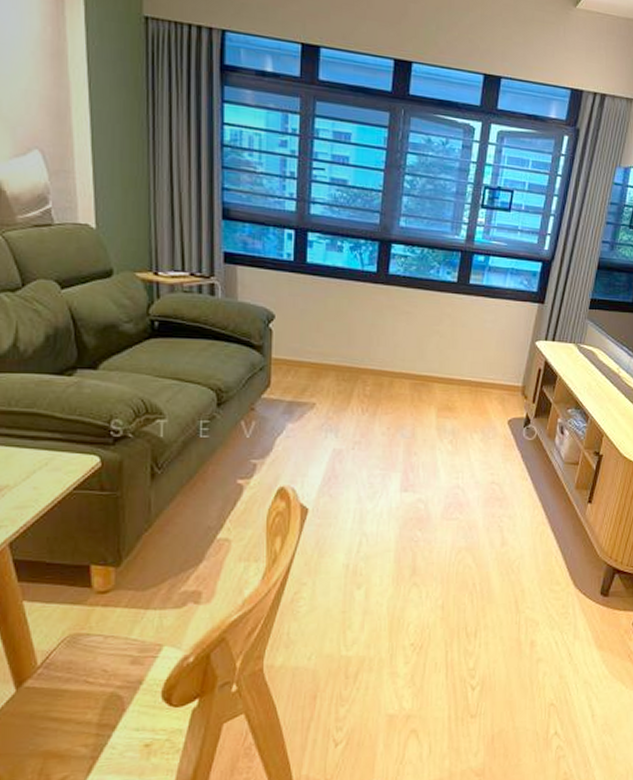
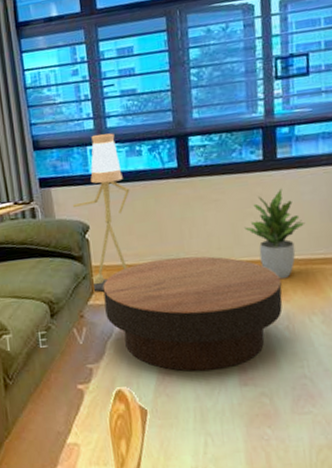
floor lamp: none [259,218,325,386] -> present [72,133,130,292]
coffee table: none [279,361,453,474] -> present [103,256,283,372]
potted plant: none [429,312,483,397] -> present [244,188,306,280]

